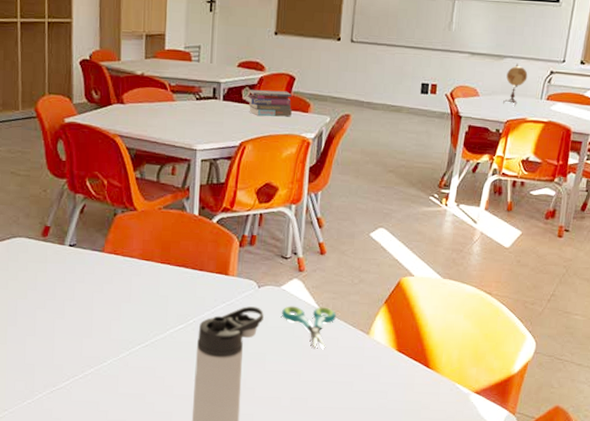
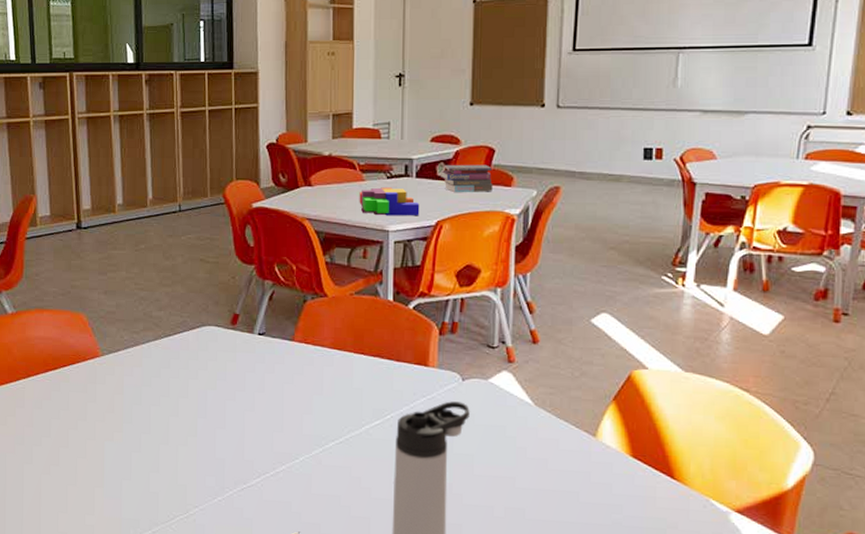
toy blocks: none [169,108,226,137] -> present [359,187,420,216]
scissors: present [281,306,337,349] -> none [489,401,556,451]
globe: present [503,64,528,106] -> none [748,120,778,168]

